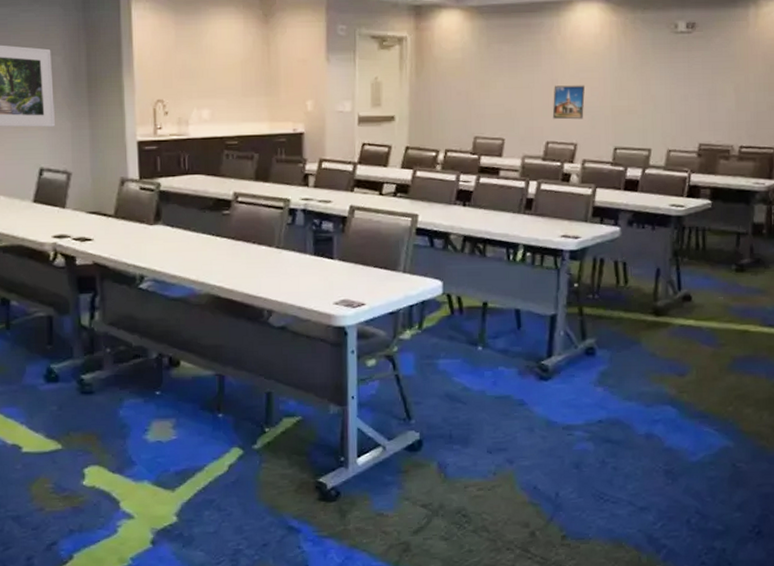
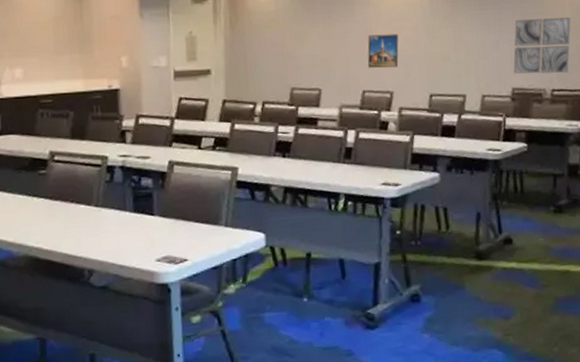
wall art: none [701,72,763,130] -> present [513,16,571,74]

